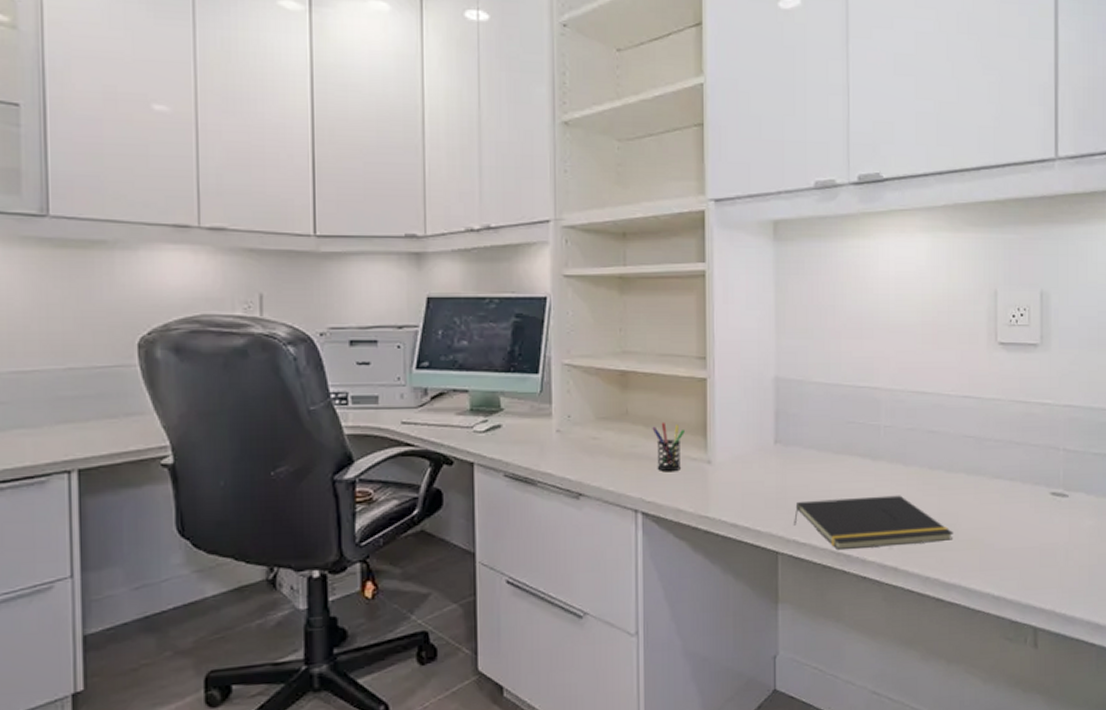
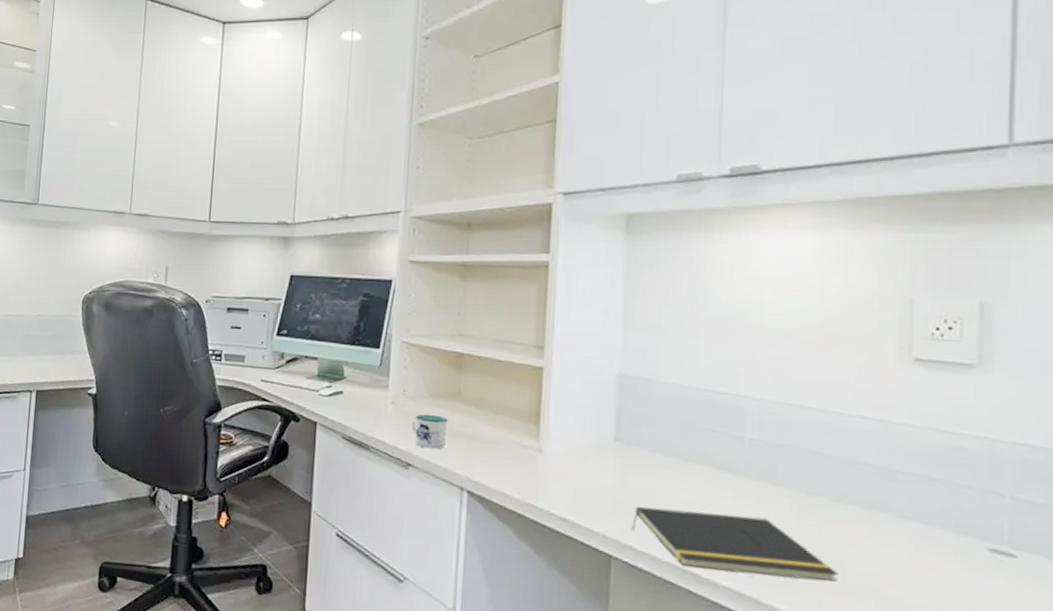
mug: none [579,439,617,475] -> present [411,414,448,450]
pen holder: present [652,422,685,471] -> none [483,405,517,455]

